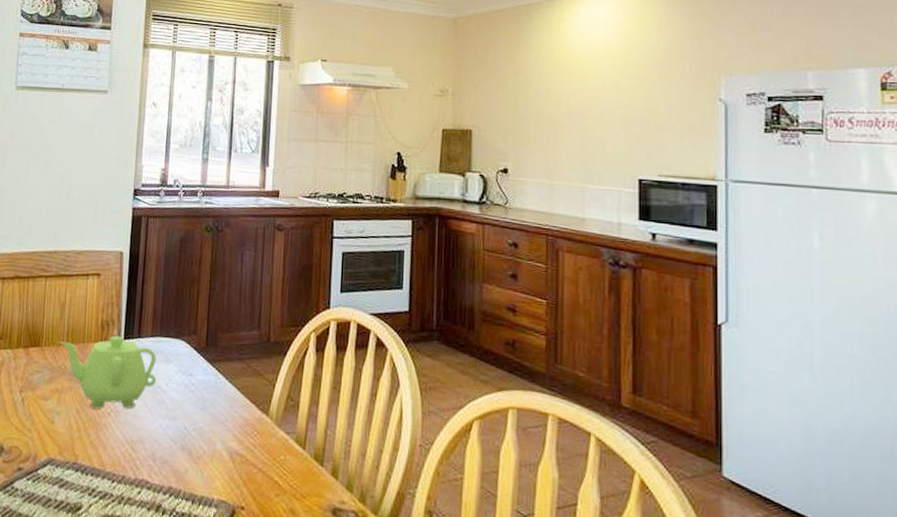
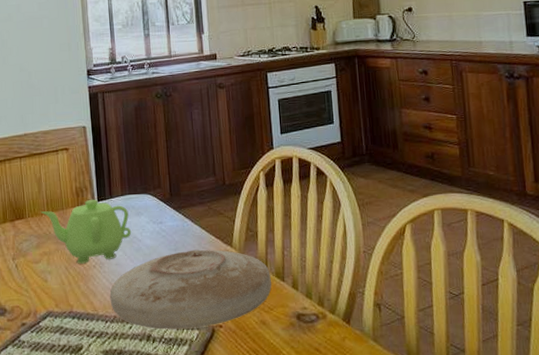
plate: none [121,412,308,506] -> present [110,249,272,330]

